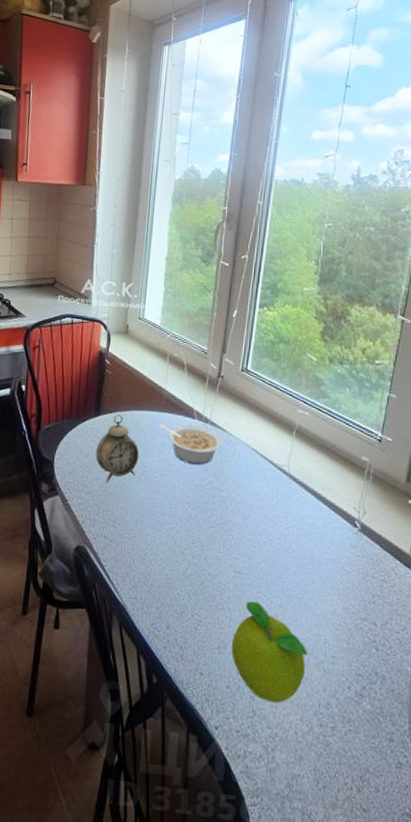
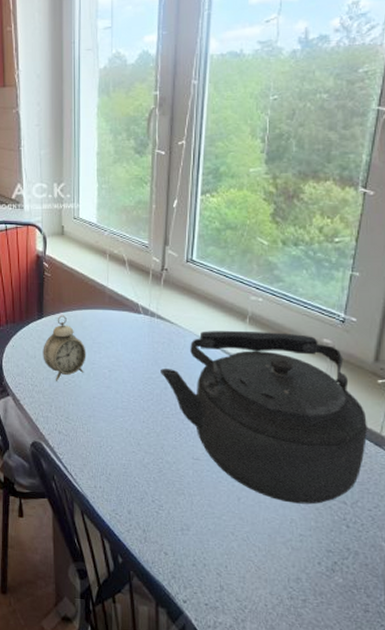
legume: present [160,423,222,465] -> none [105,320,171,358]
kettle: none [209,440,398,625] -> present [160,330,367,505]
fruit: present [232,601,308,703] -> none [195,485,274,579]

